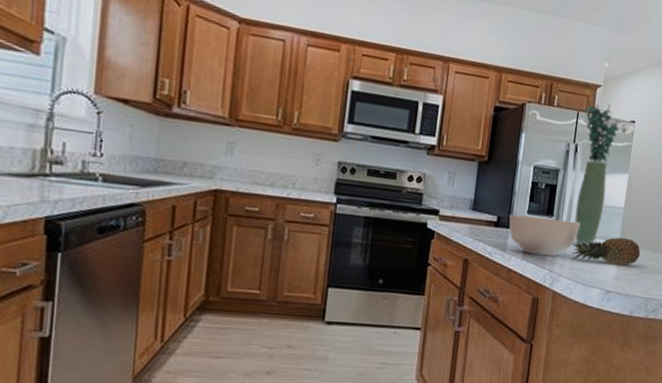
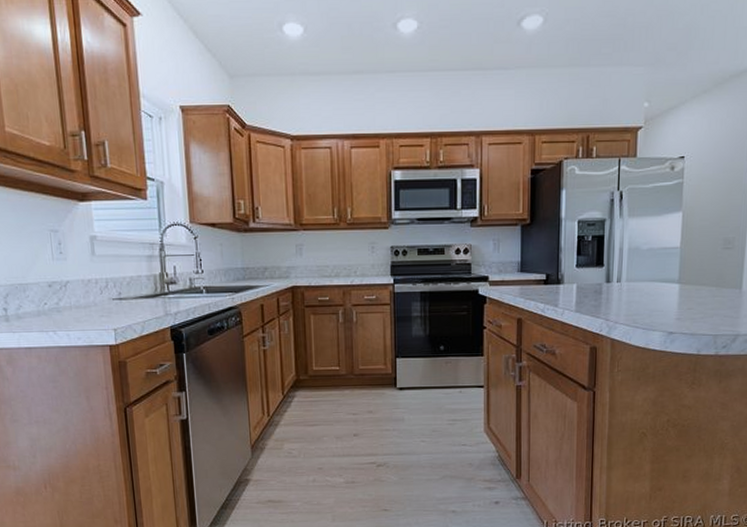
bowl: present [509,214,581,257] -> none [557,268,634,306]
fruit: present [571,237,641,266] -> none [627,277,704,306]
vase: present [575,99,619,247] -> none [627,144,667,292]

